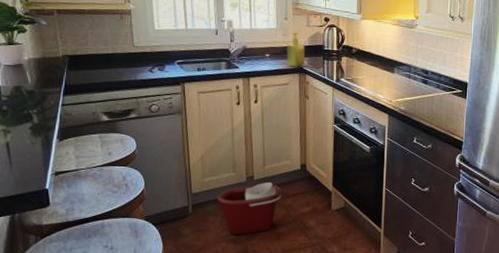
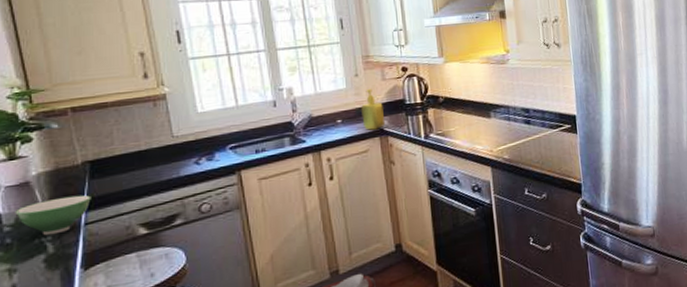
bowl: none [10,80,68,109] -> present [15,195,91,236]

